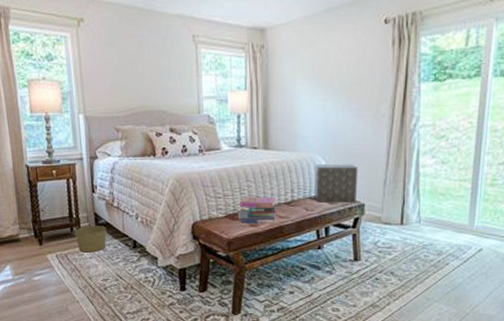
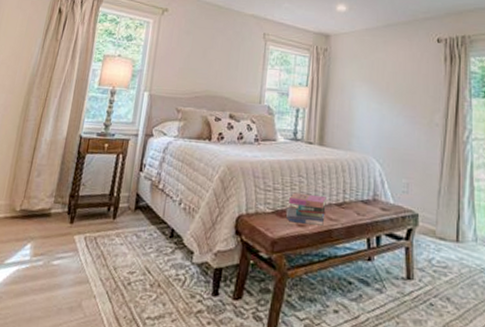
basket: present [75,225,107,253] -> none [110,206,146,238]
decorative box: present [313,164,359,202] -> none [366,167,413,211]

